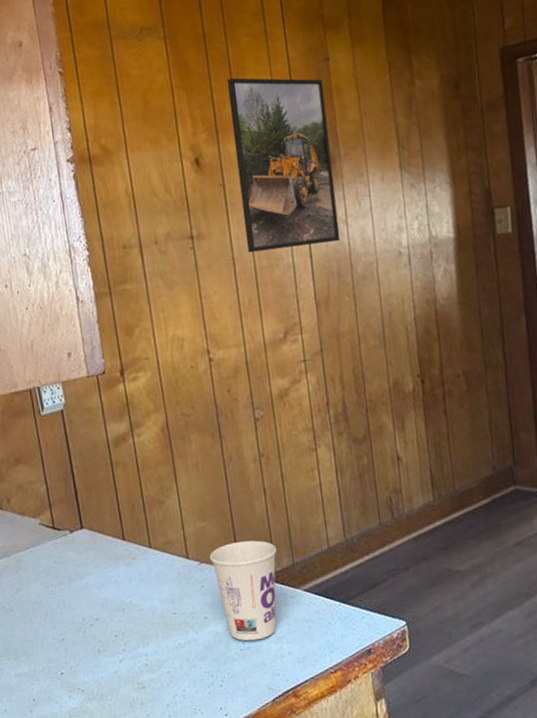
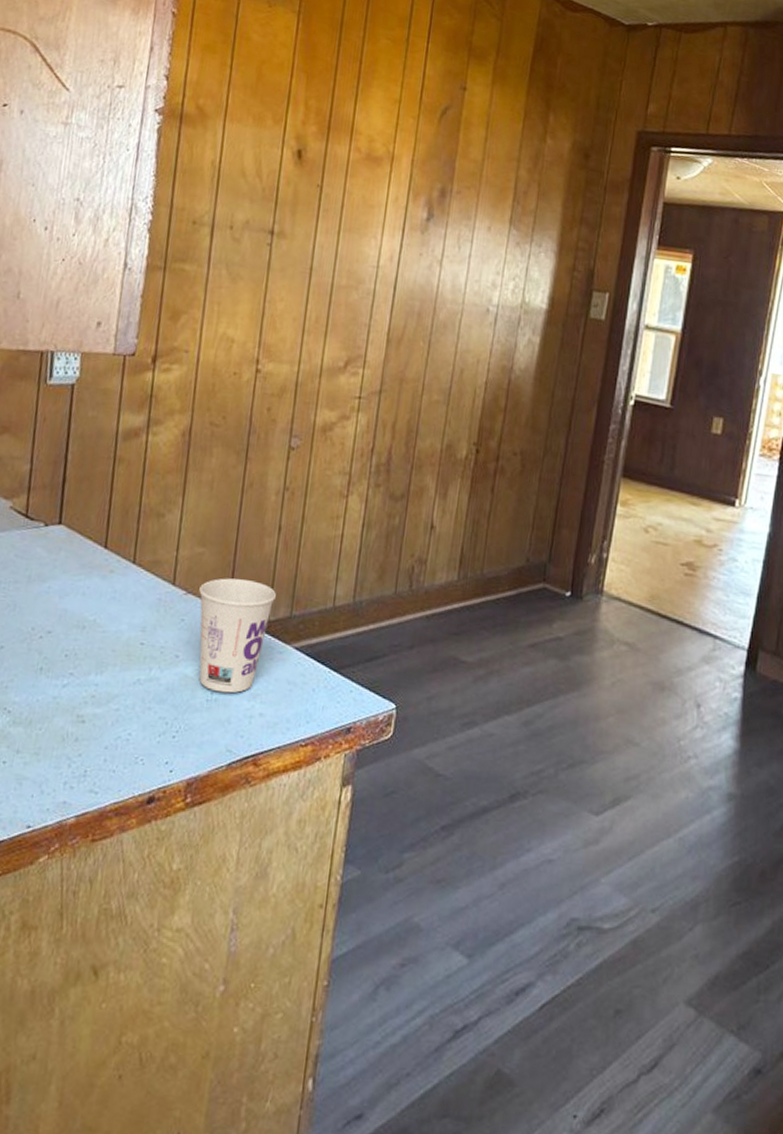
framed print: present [227,78,341,253] -> none [329,77,454,281]

